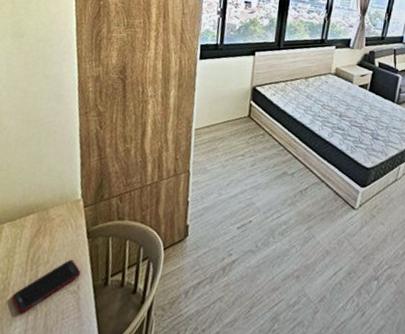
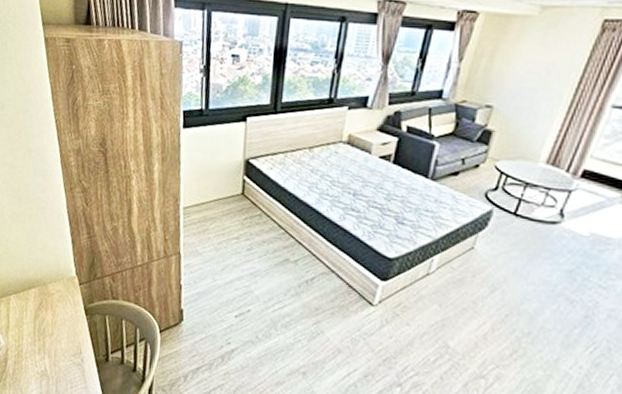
cell phone: present [11,259,81,315] -> none [25,333,83,379]

